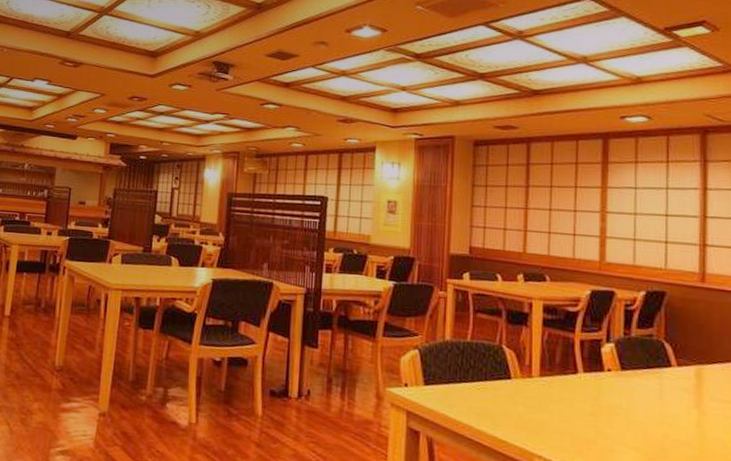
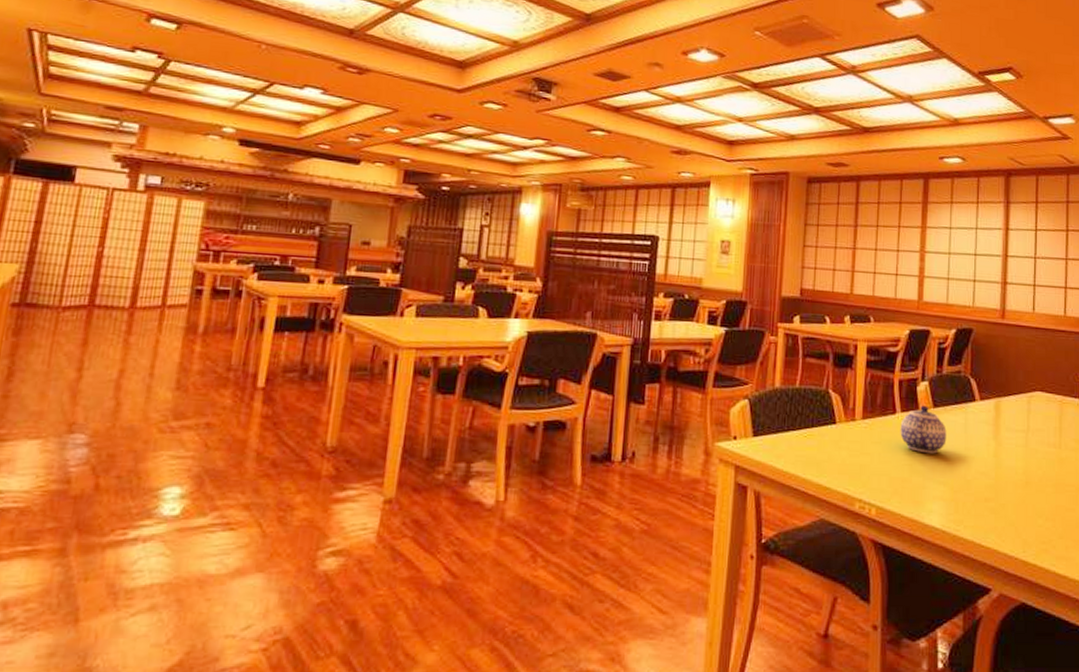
teapot: none [583,367,638,418] -> present [900,405,947,454]

